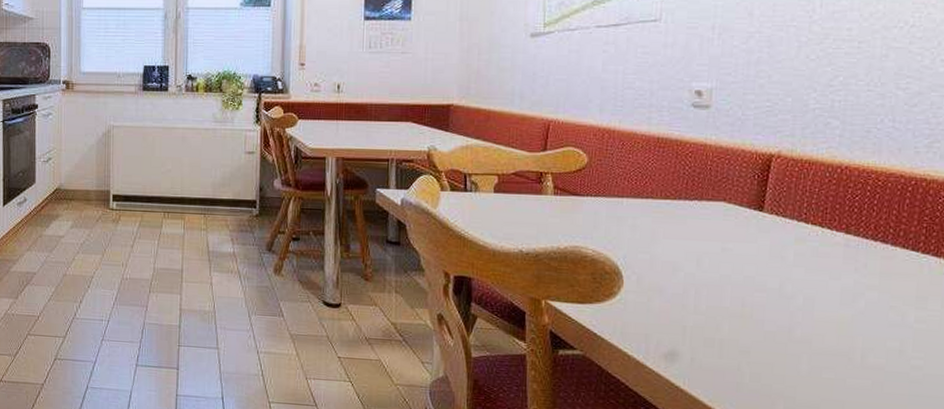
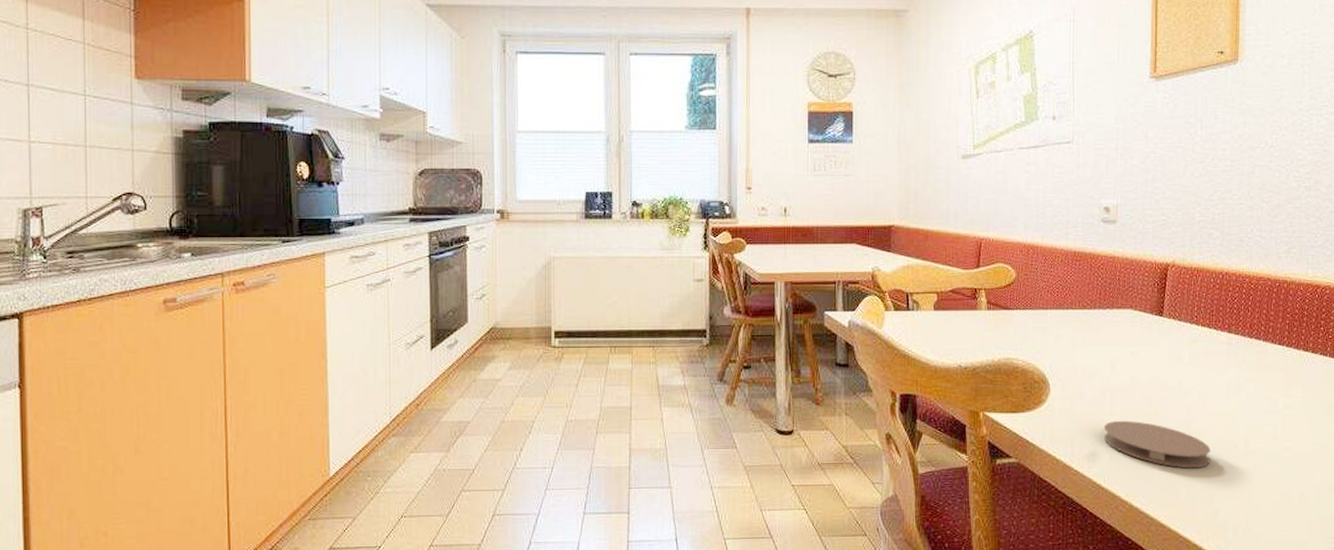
coaster: none [685,320,817,380] -> present [1103,420,1210,469]

